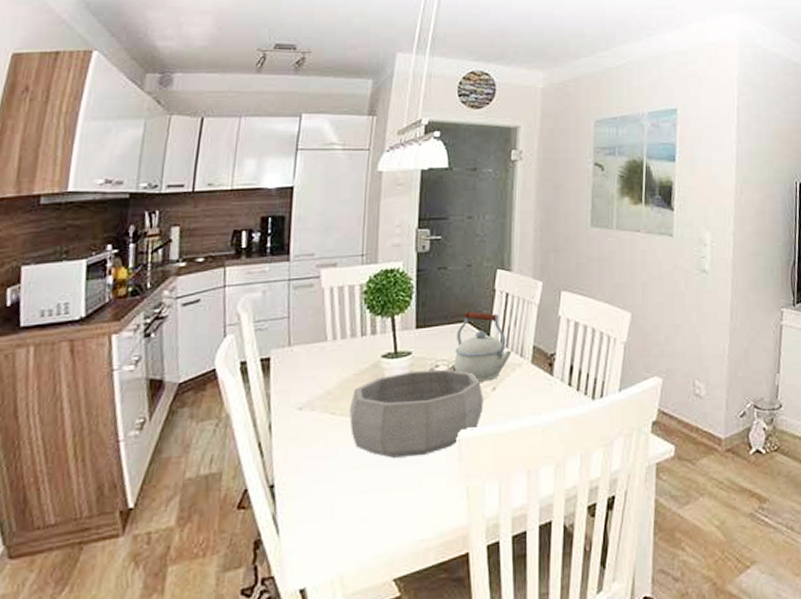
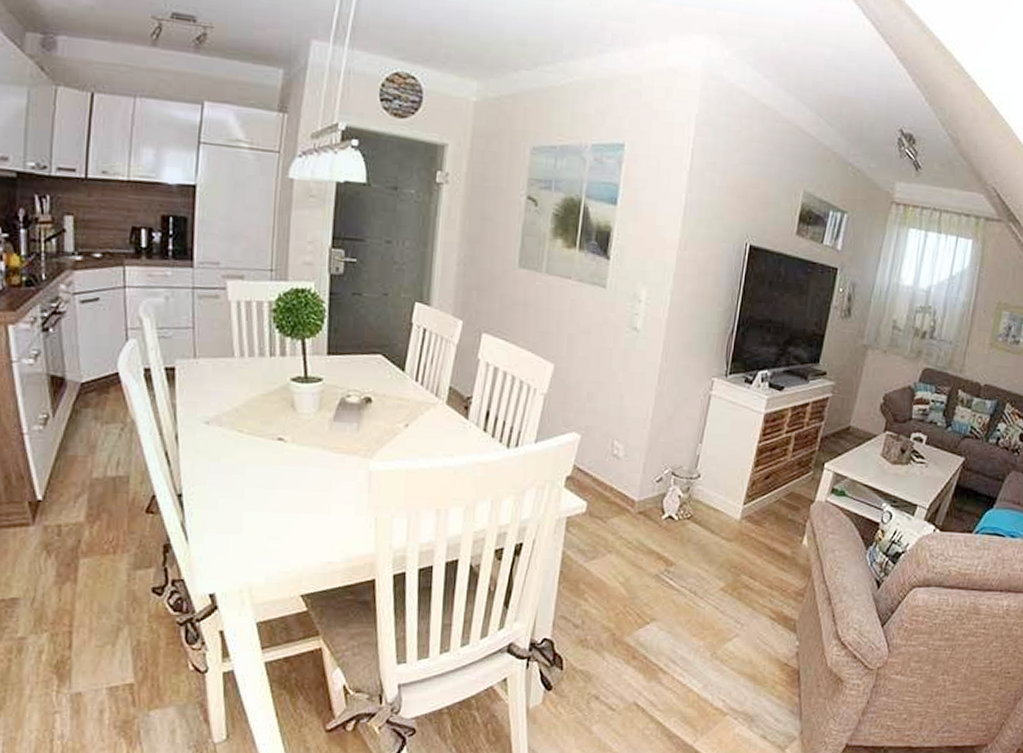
decorative bowl: present [349,369,484,458] -> none [258,397,396,483]
kettle: present [453,311,512,382] -> none [366,342,427,417]

